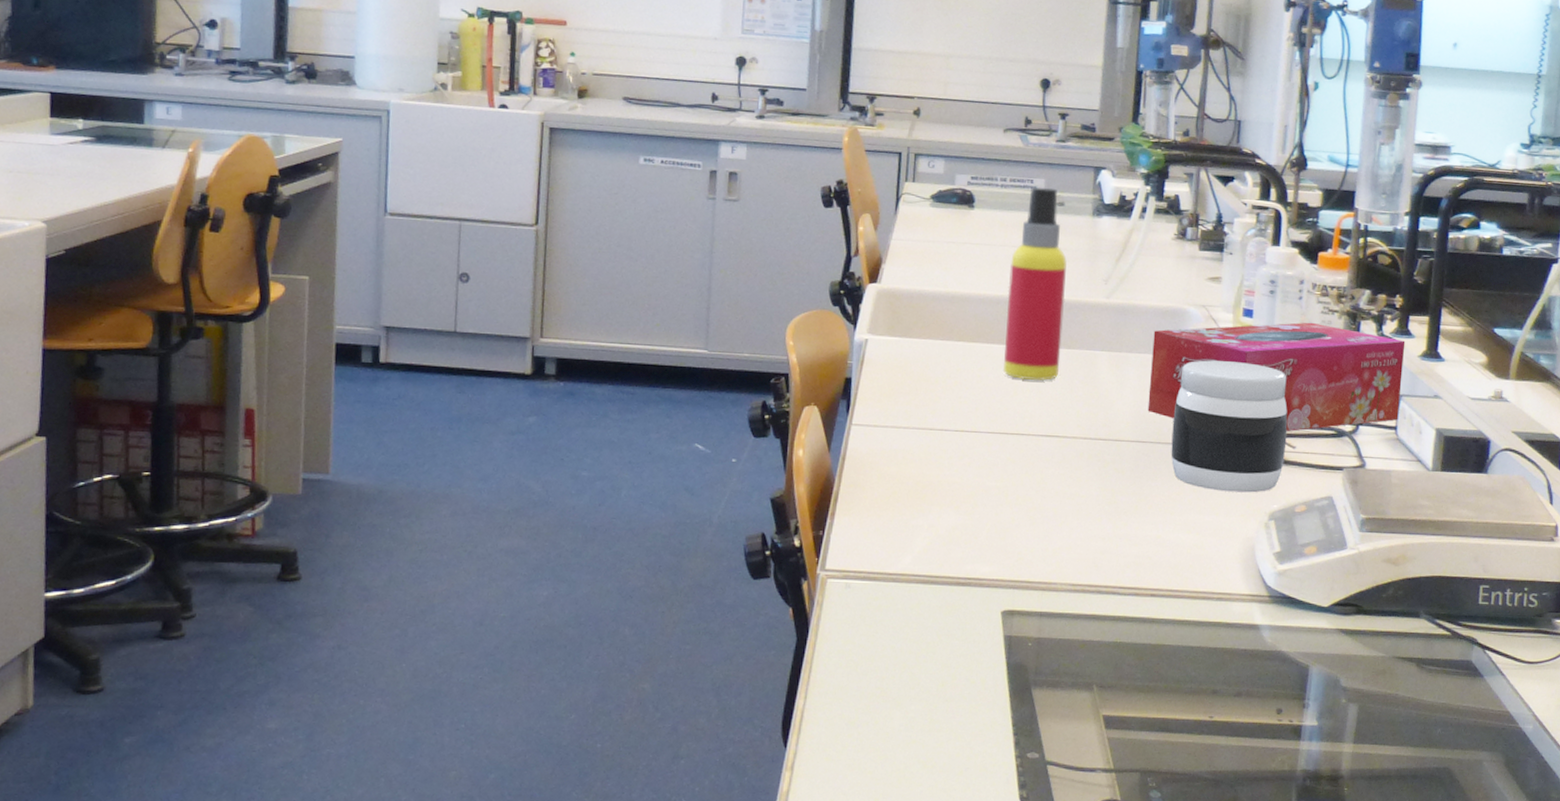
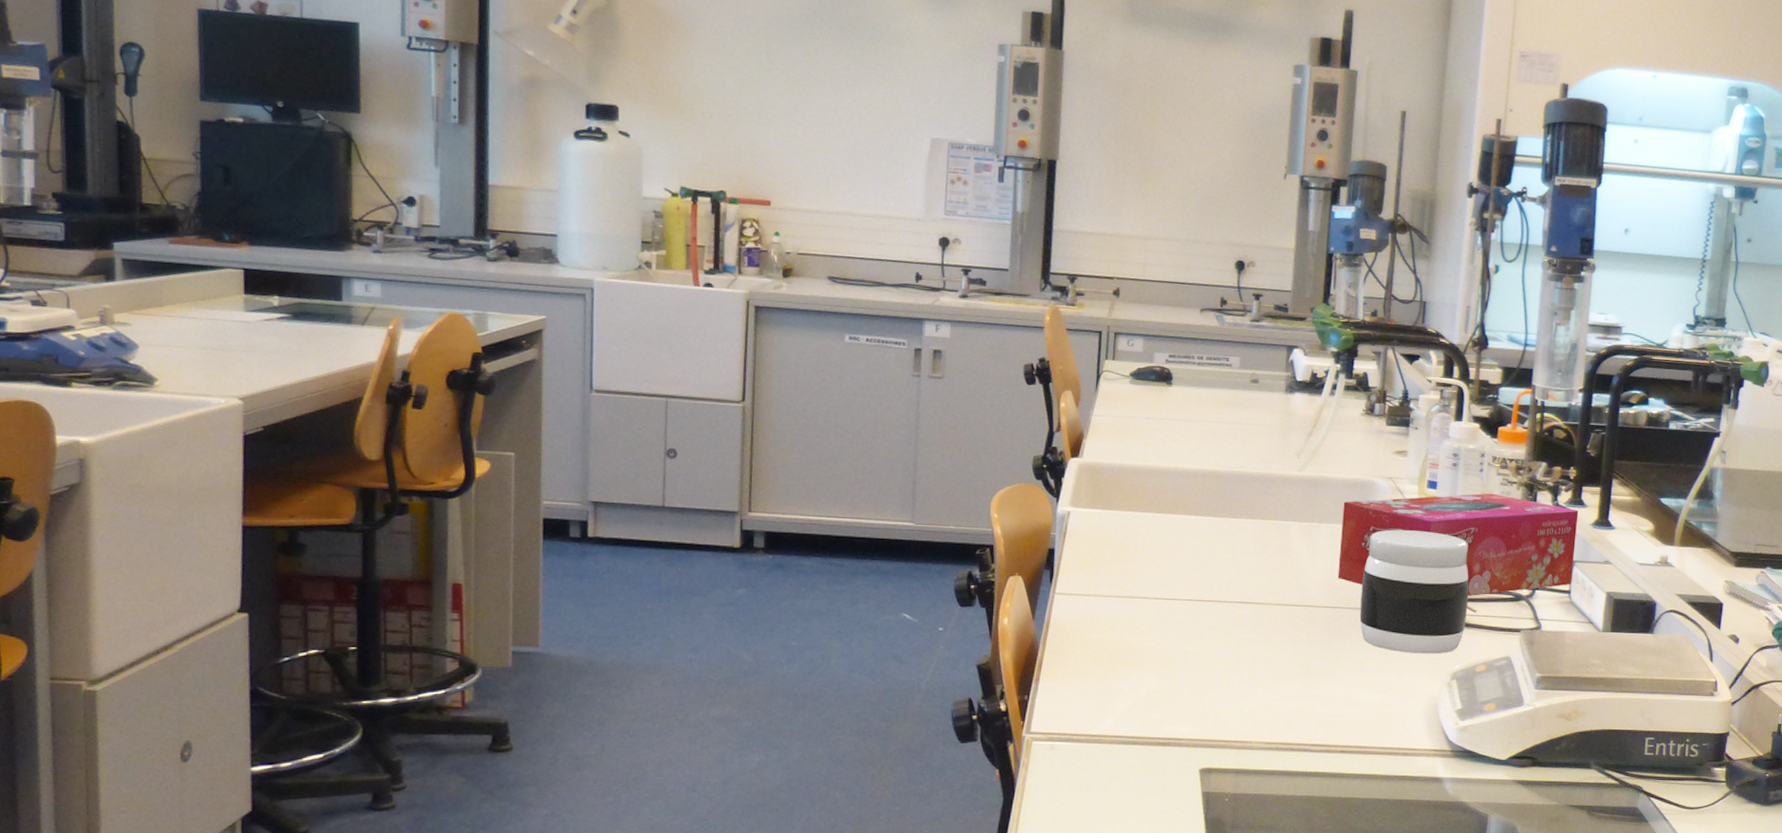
spray bottle: present [1004,186,1067,381] -> none [1201,364,1261,550]

